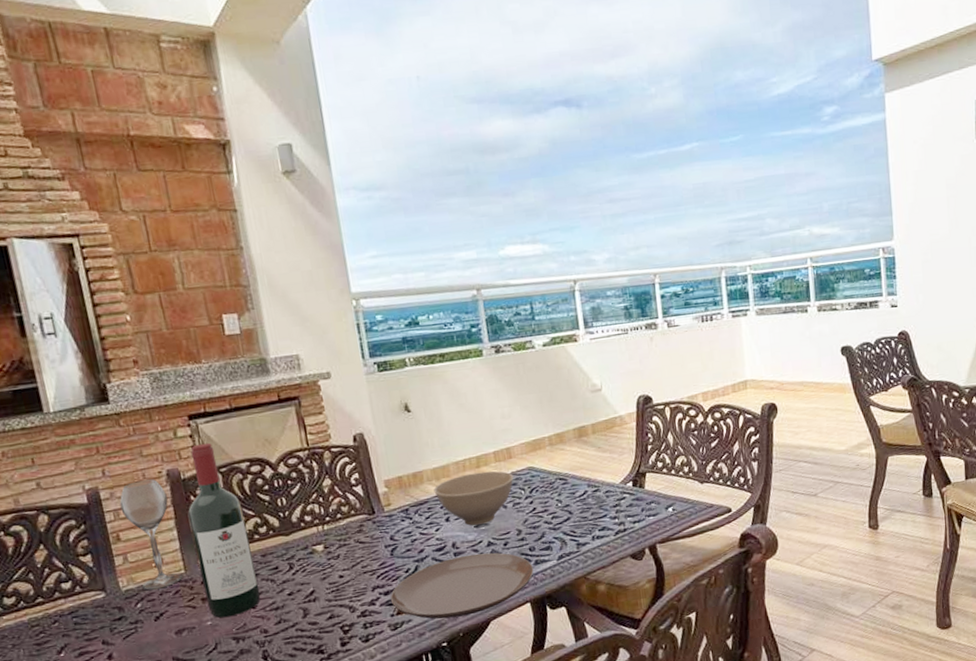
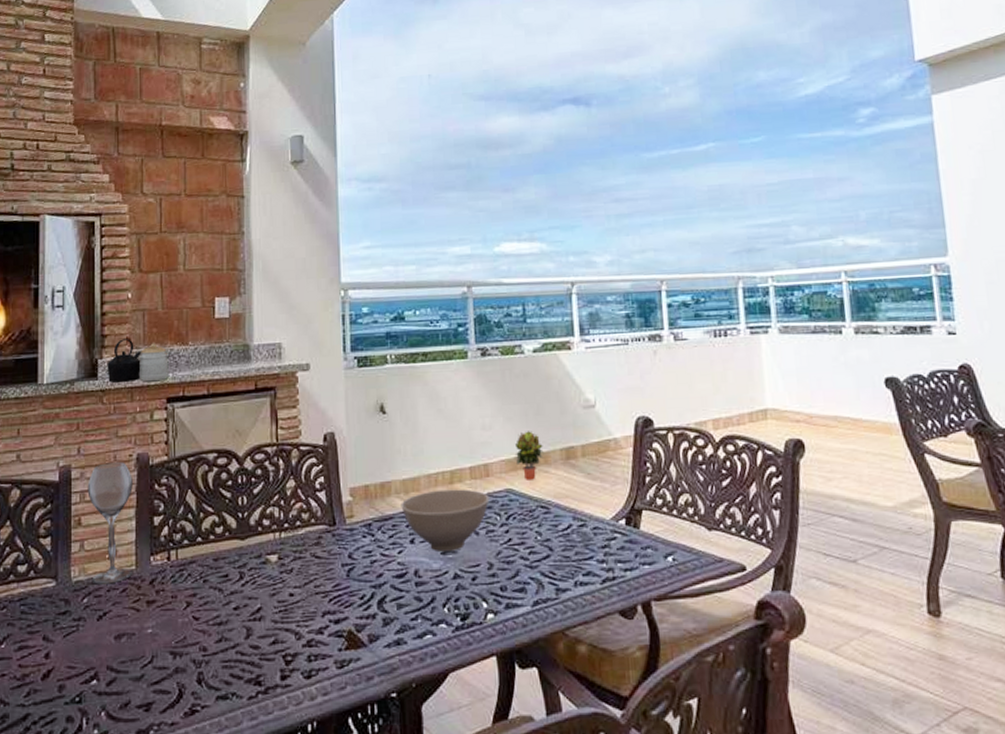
kettle: none [116,361,156,406] -> present [107,339,141,384]
jar: none [150,363,187,403] -> present [138,343,169,382]
wine bottle: present [187,442,261,618] -> none [149,428,206,627]
plate: present [390,552,534,619] -> none [340,586,503,663]
potted plant: none [533,416,559,458] -> present [515,431,544,480]

